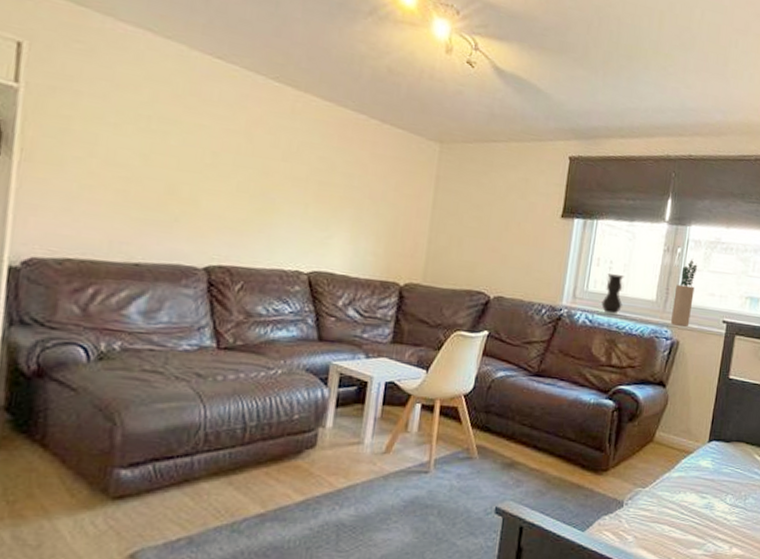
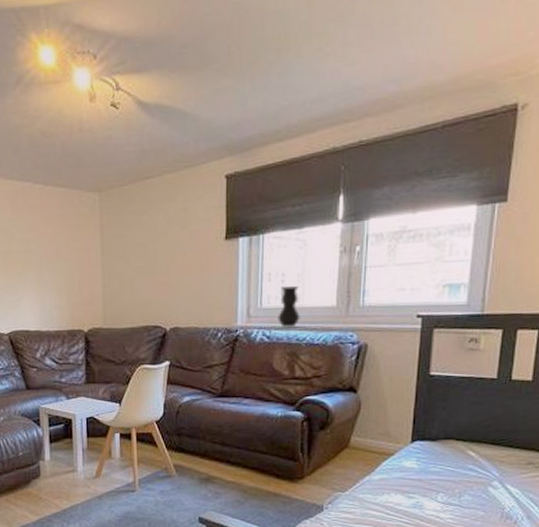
vase: present [671,258,698,328] -> none [356,254,382,329]

